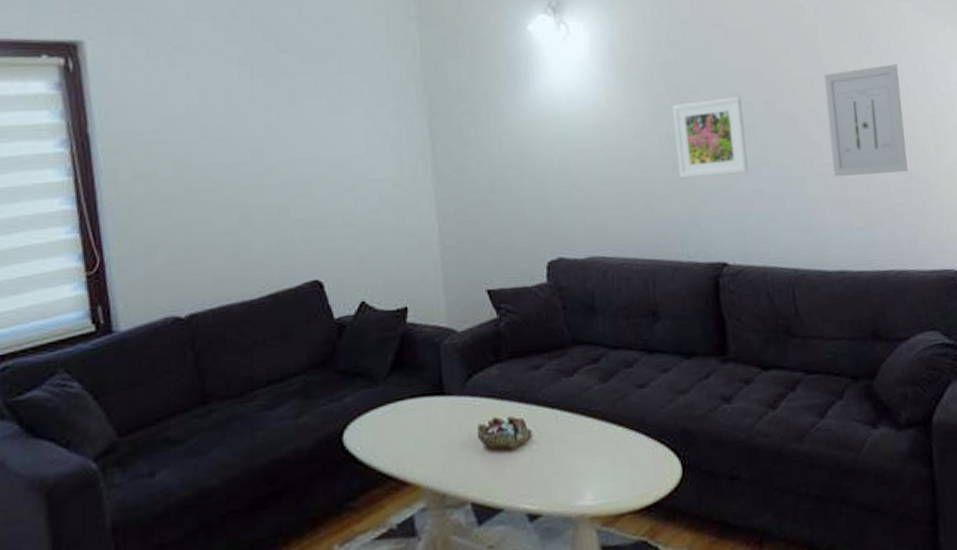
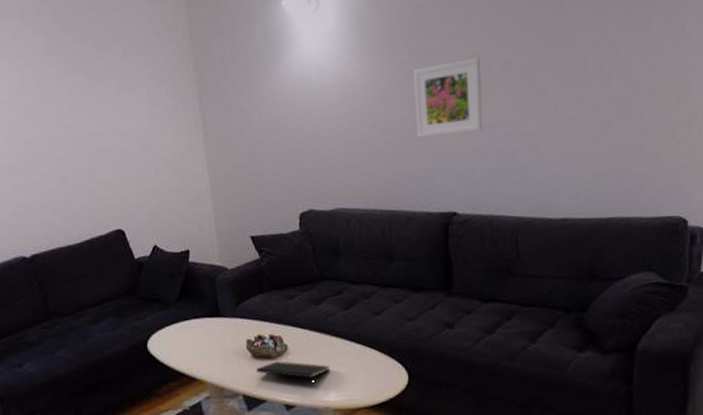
notepad: none [491,453,586,484] -> present [257,361,330,385]
wall art: present [824,63,908,177] -> none [566,14,647,132]

